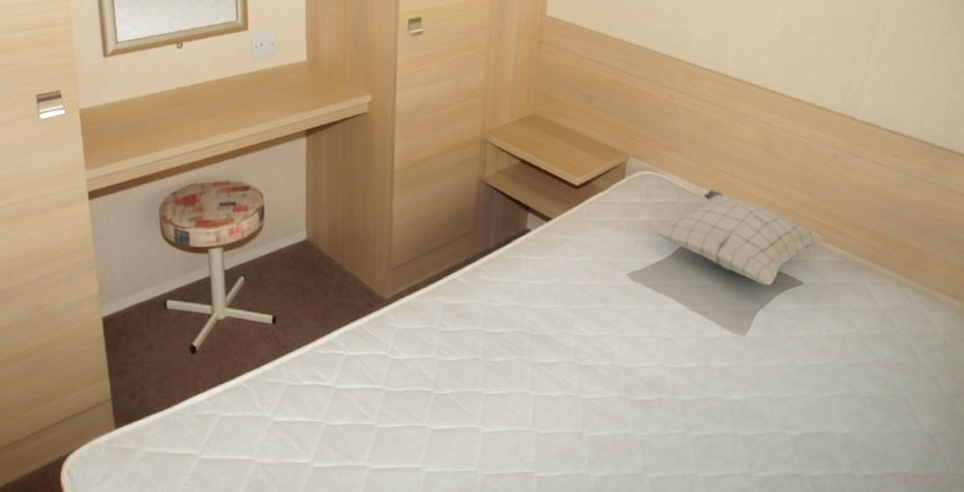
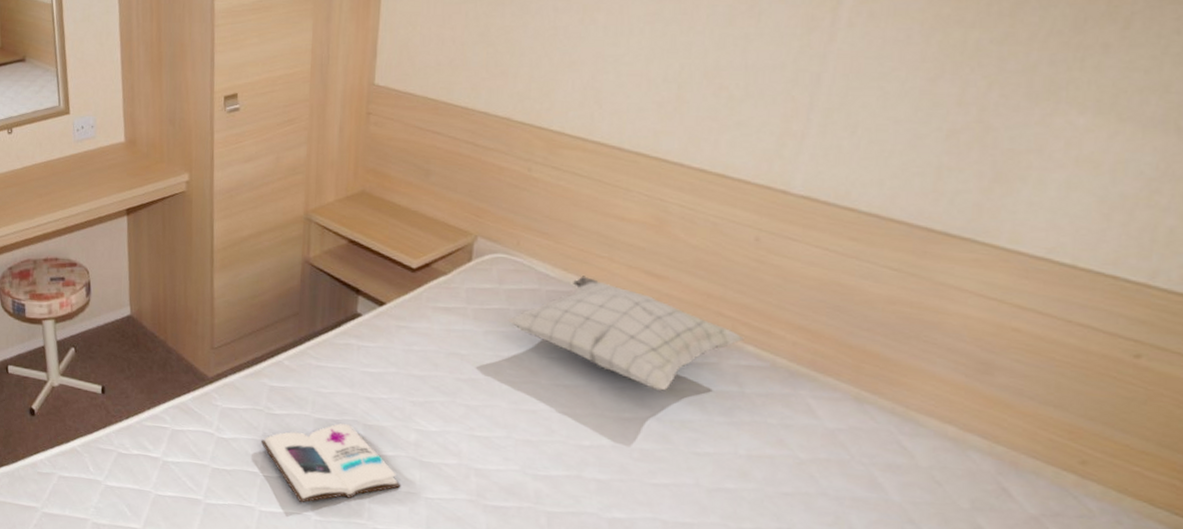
book: none [434,336,562,417] -> present [260,423,401,503]

